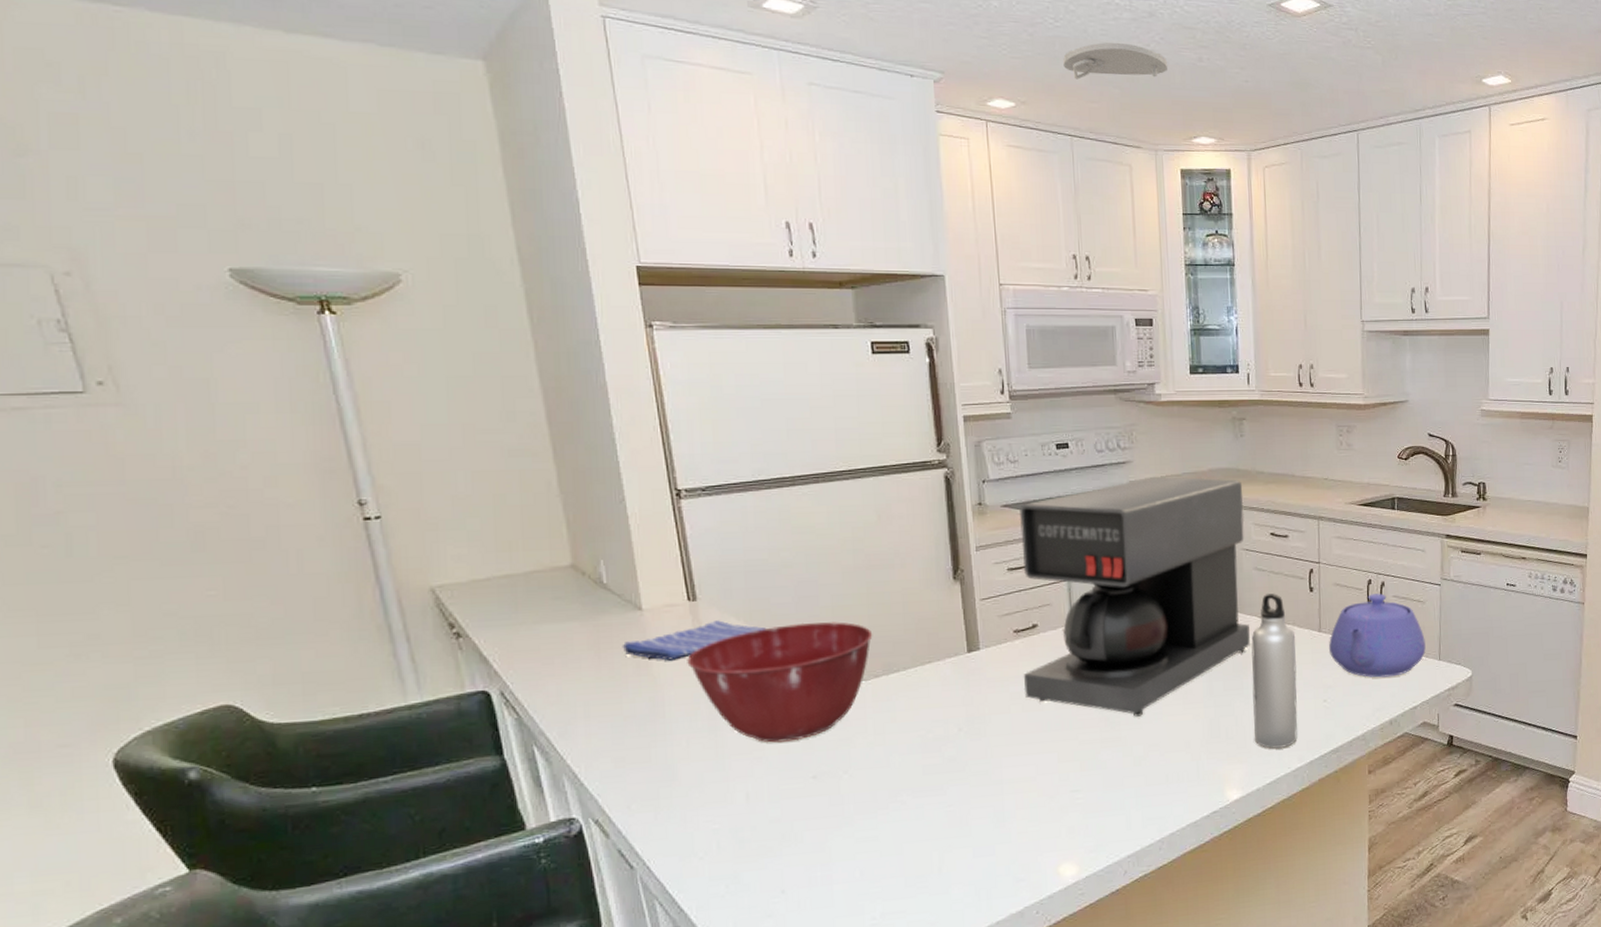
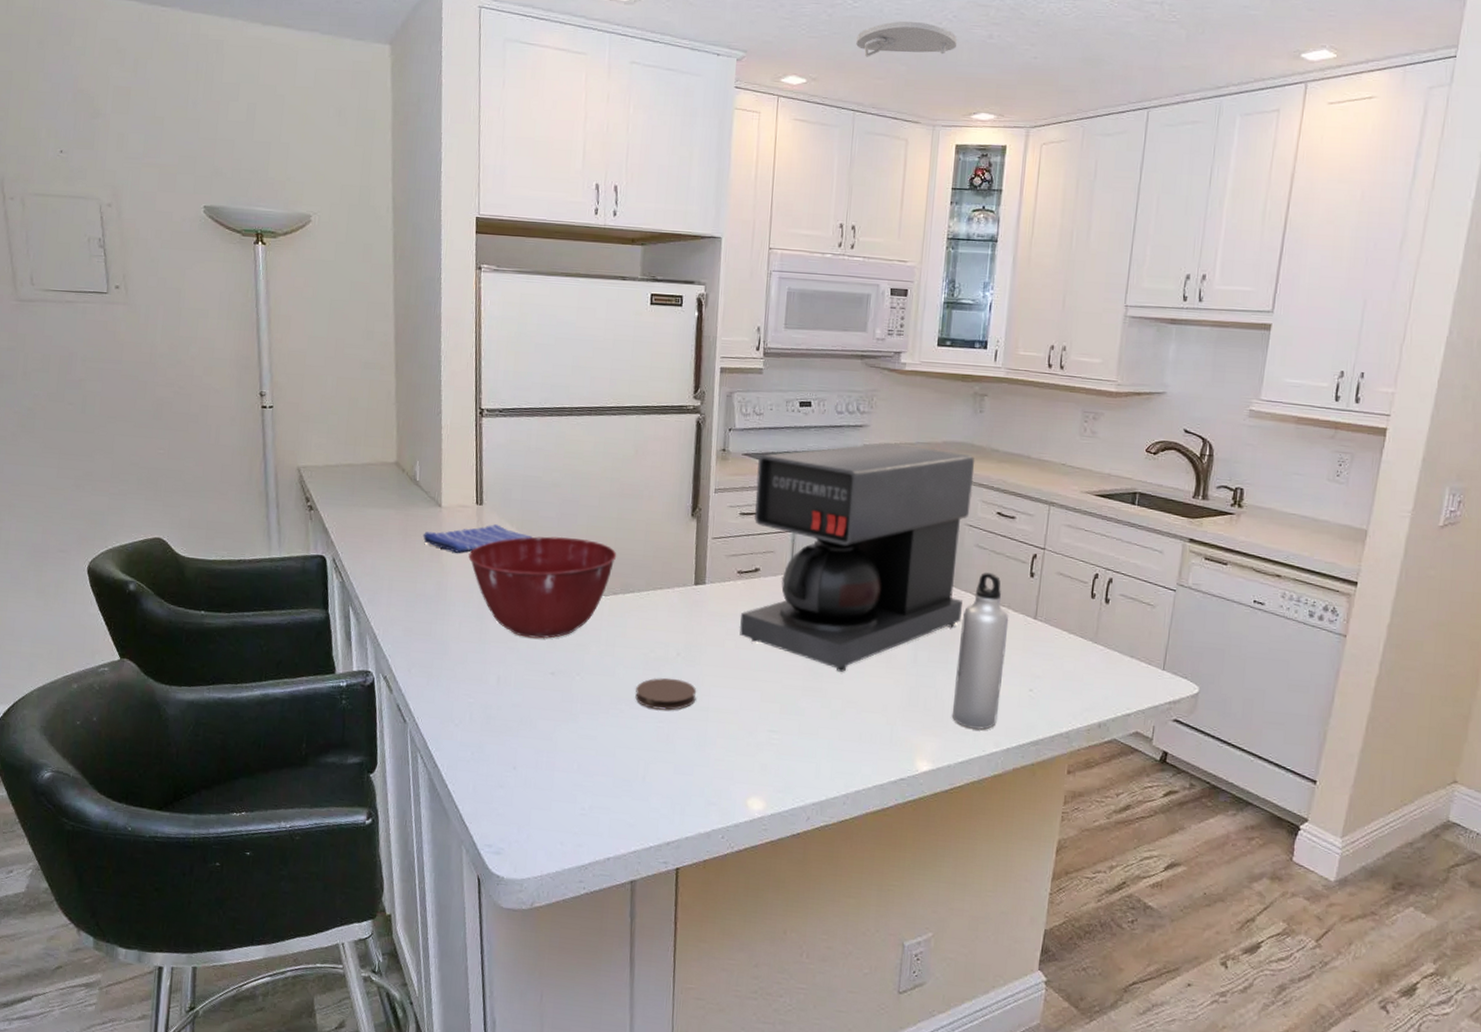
coaster: none [917,756,987,794] -> present [635,677,696,710]
teapot: present [1329,593,1426,678] -> none [1043,589,1150,679]

